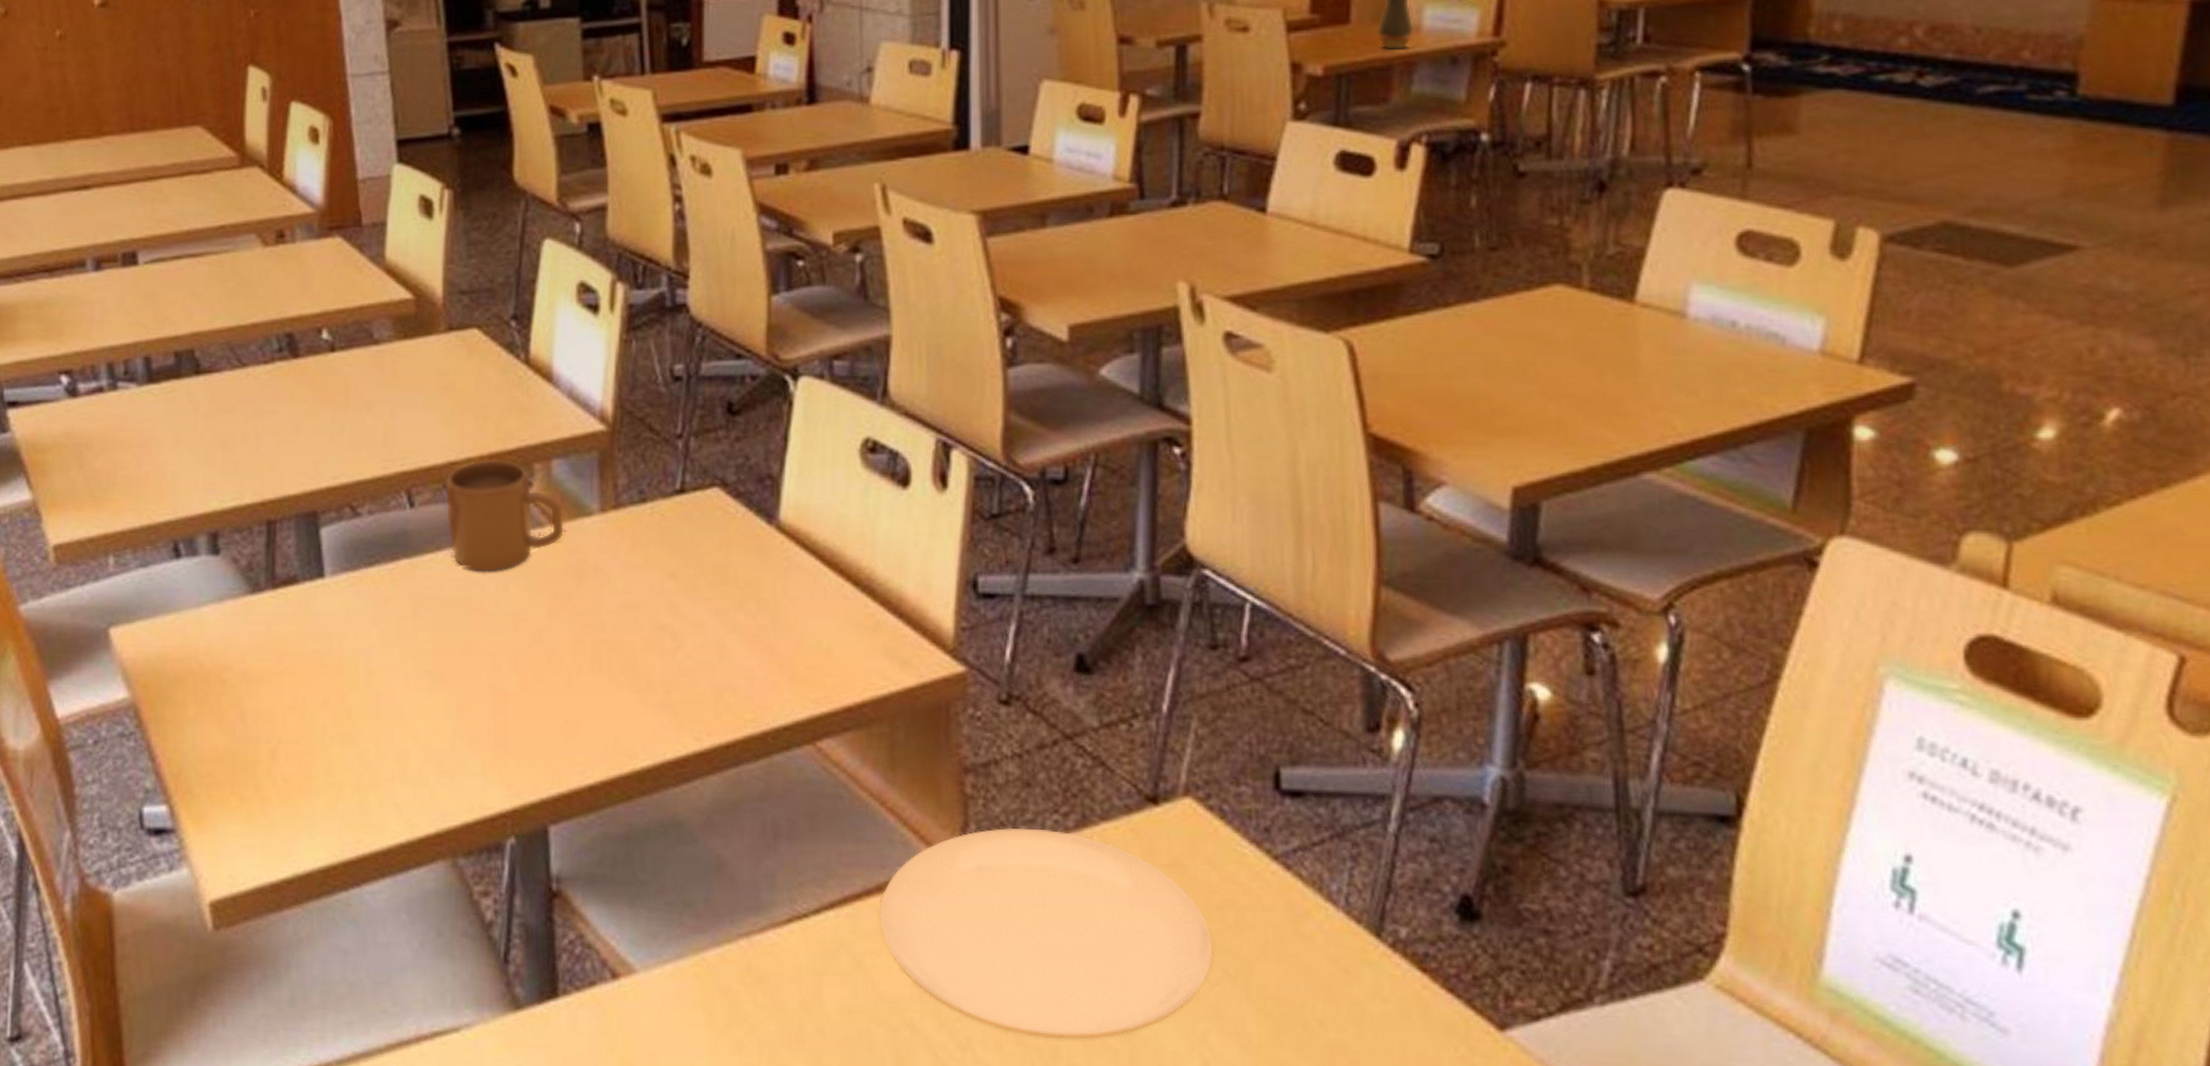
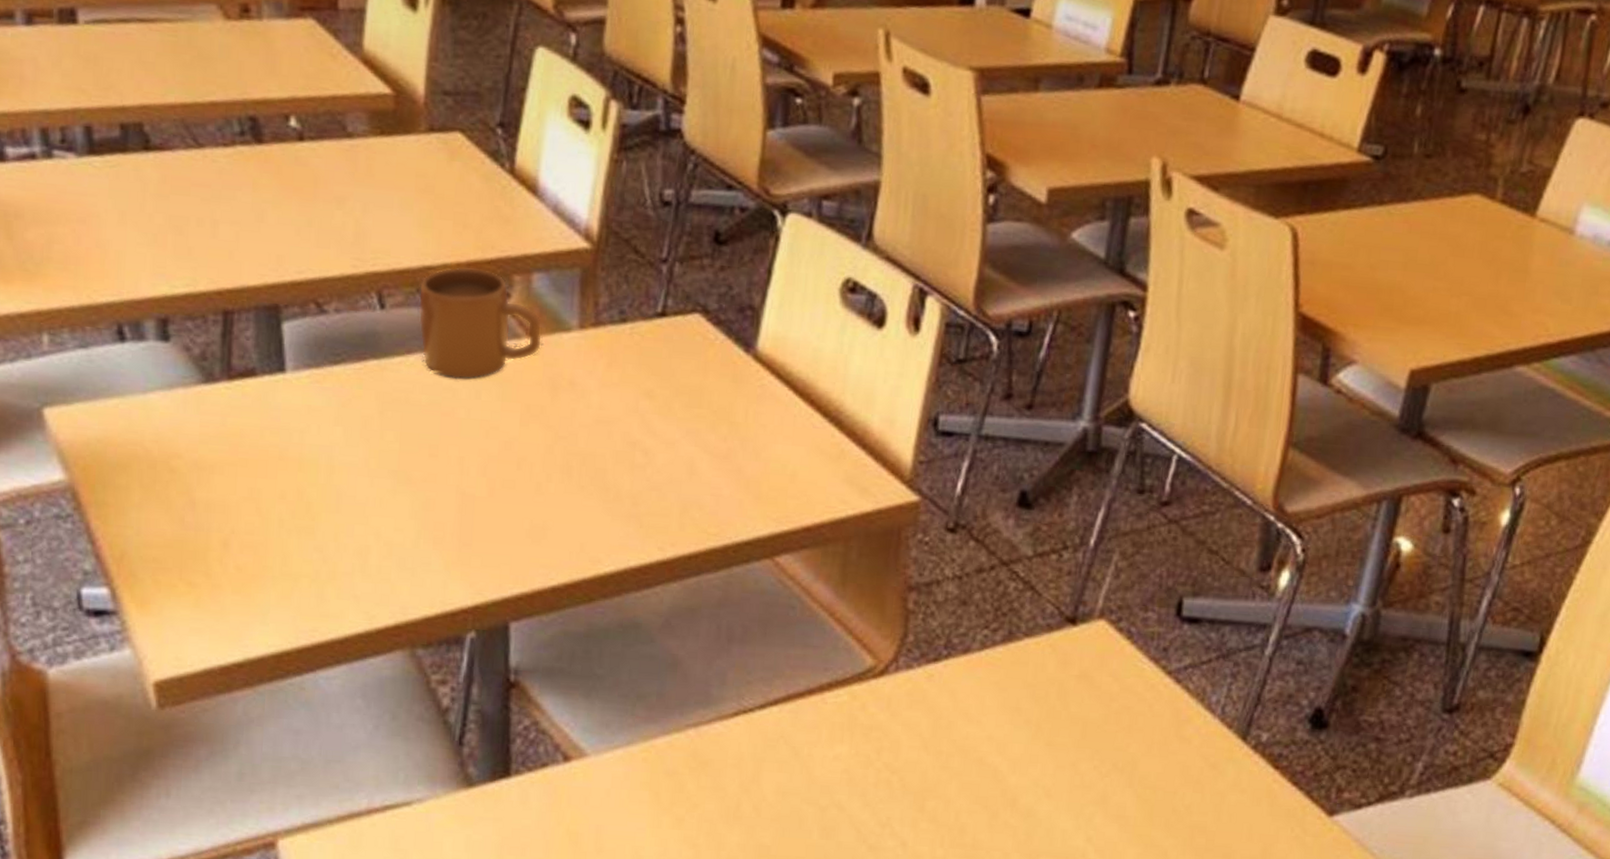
plate: present [879,827,1213,1040] -> none [818,639,1107,819]

